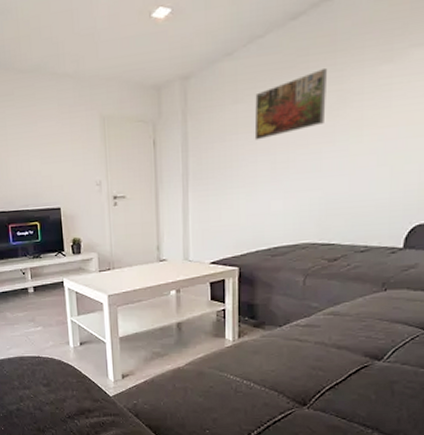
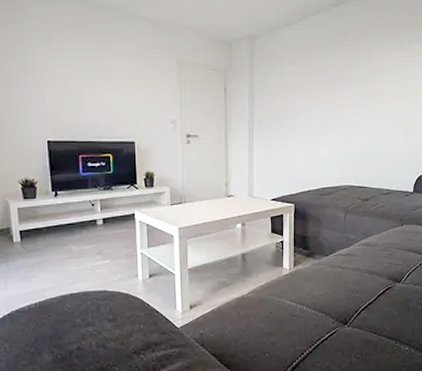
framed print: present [254,67,326,140] -> none [307,47,359,98]

